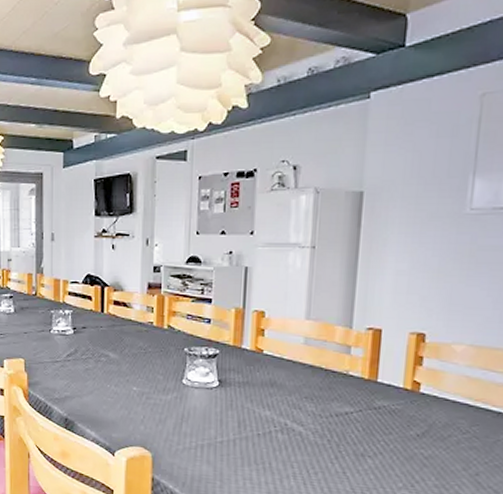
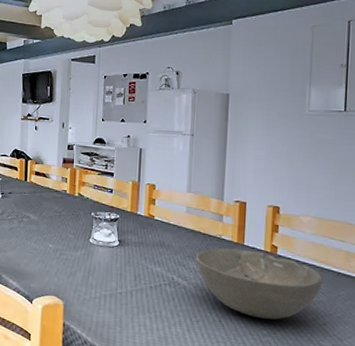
bowl: none [314,386,478,470] -> present [195,248,323,320]

